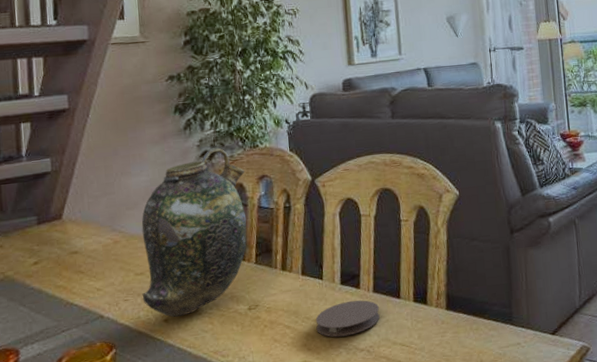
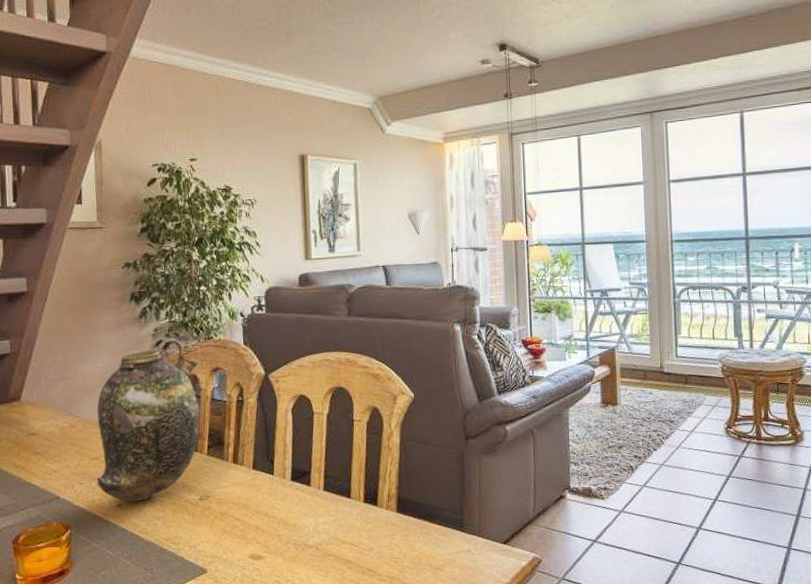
coaster: present [315,300,380,337] -> none [265,497,329,533]

